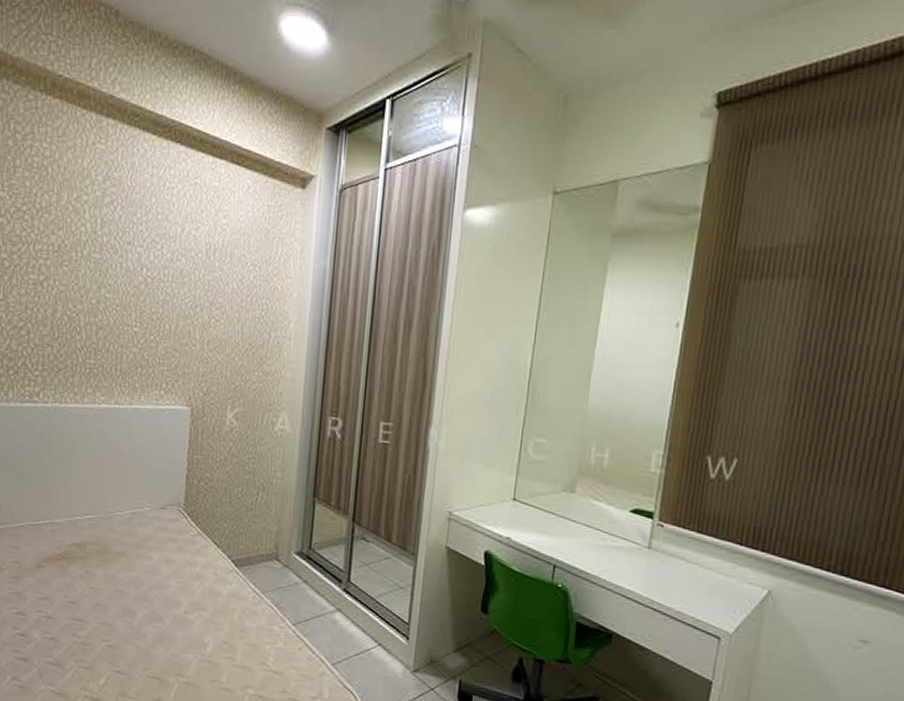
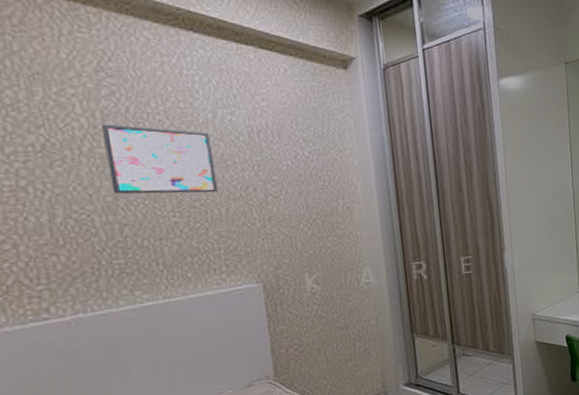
wall art: none [97,230,176,308] -> present [102,124,218,194]

